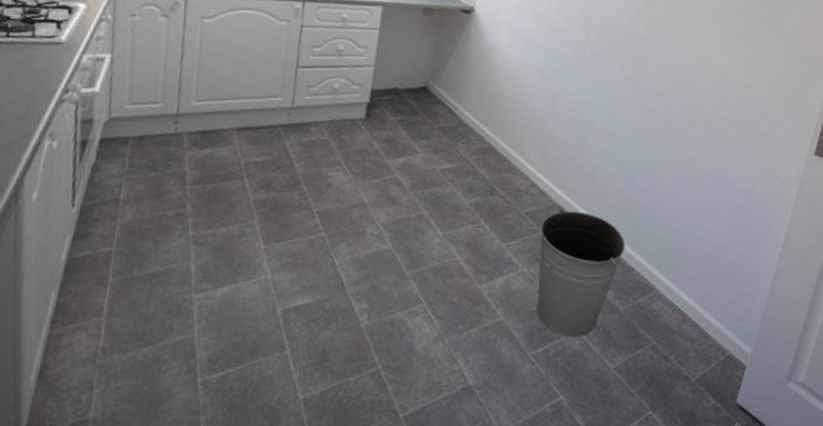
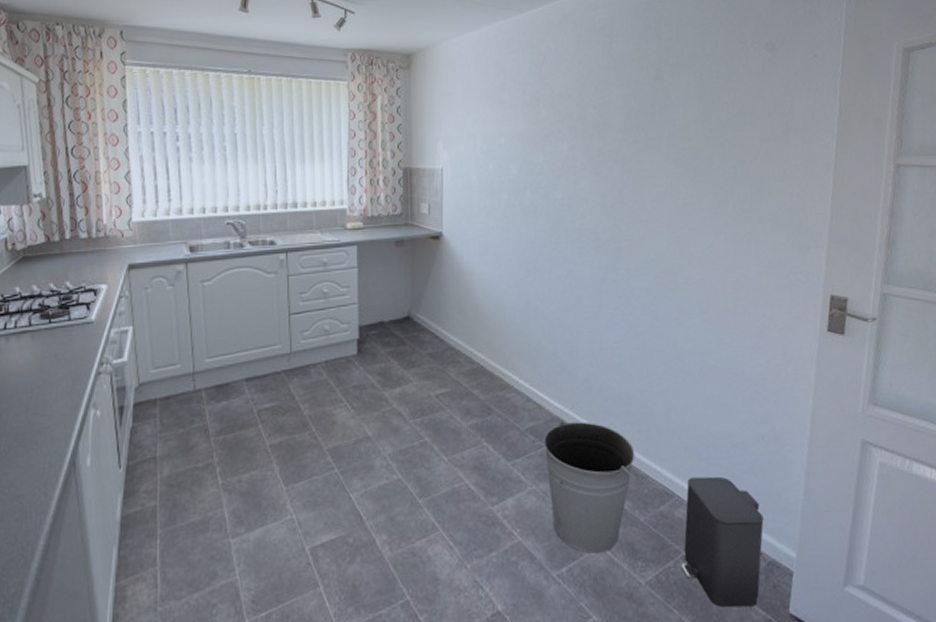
pedal bin: none [648,274,730,395] -> present [680,476,764,608]

